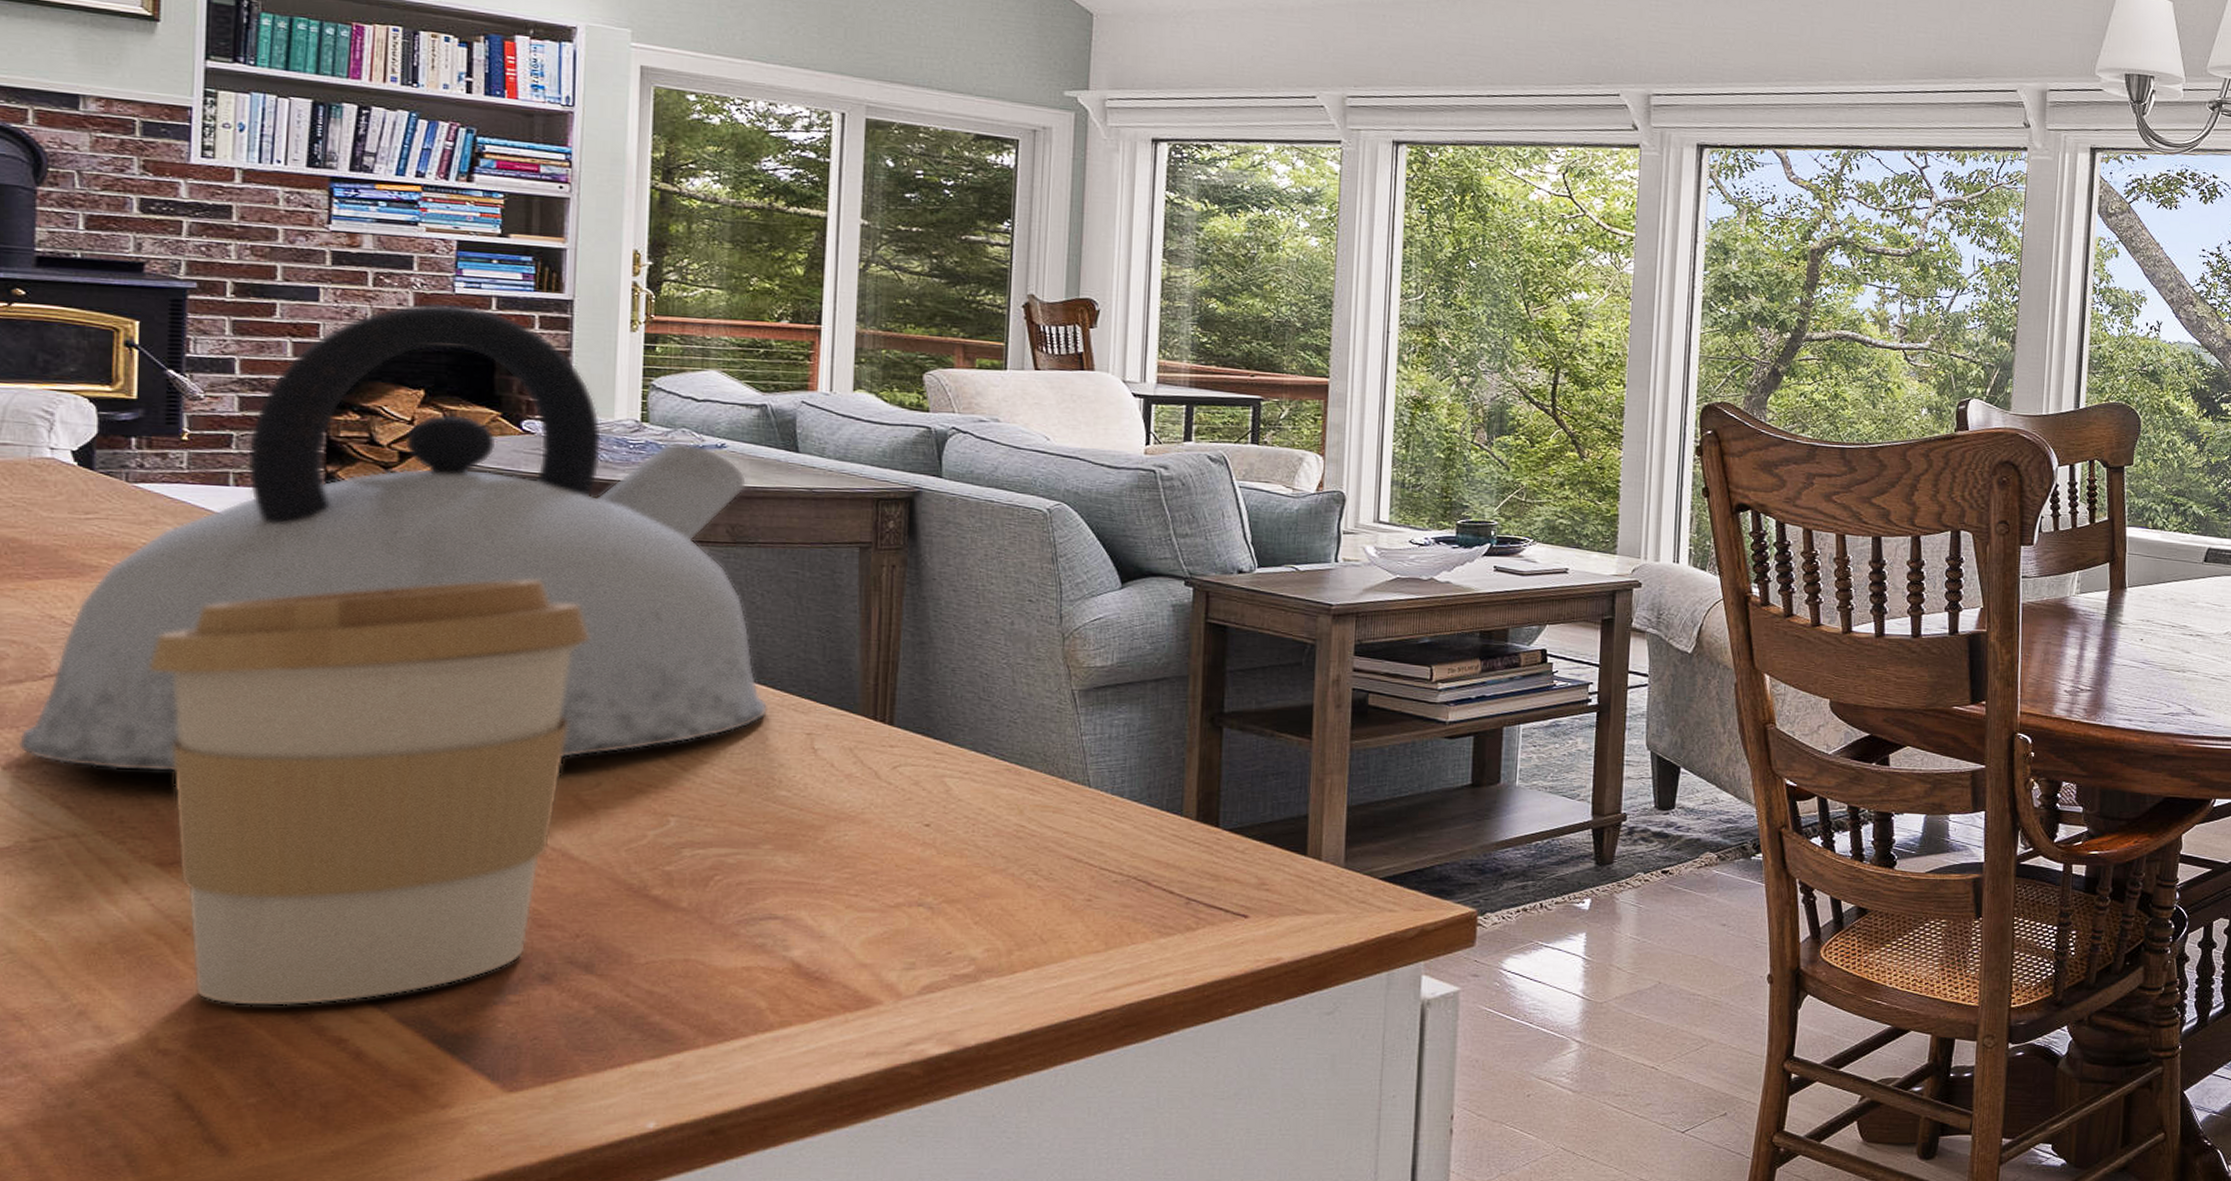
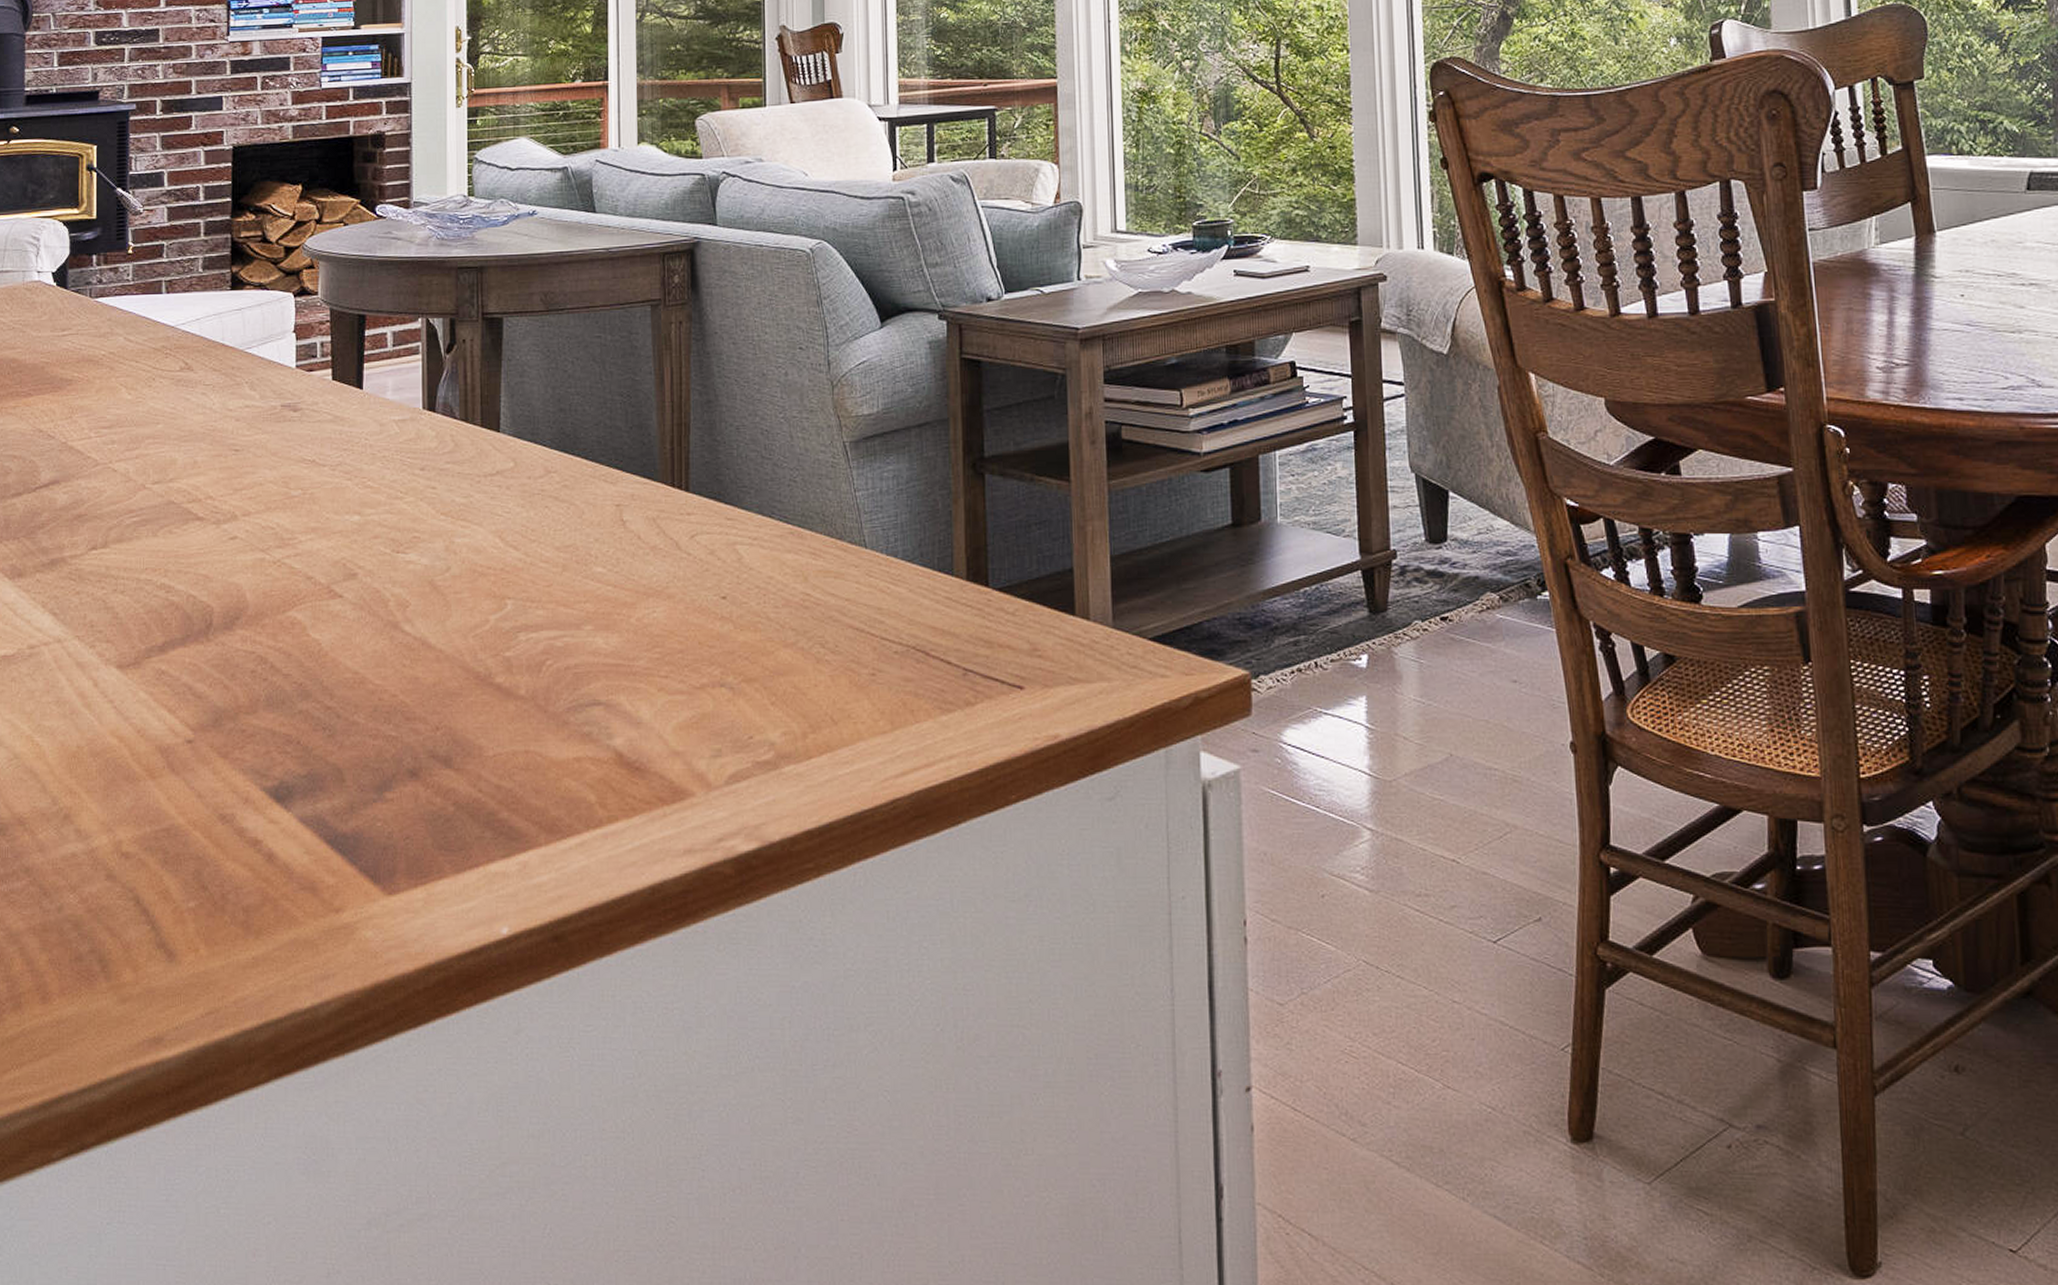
kettle: present [18,302,769,773] -> none [19,98,583,576]
coffee cup: present [150,580,589,1007] -> none [109,364,436,808]

